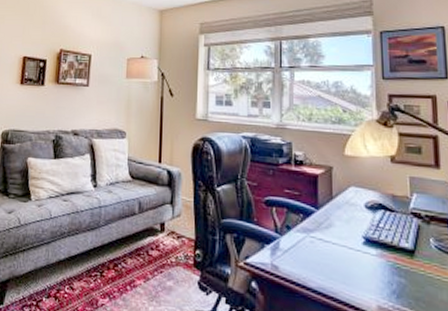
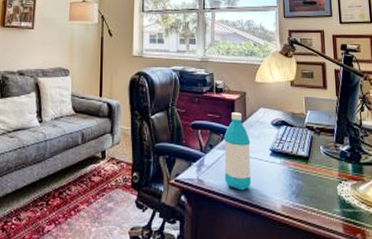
water bottle: none [304,189,338,283] -> present [224,112,251,191]

